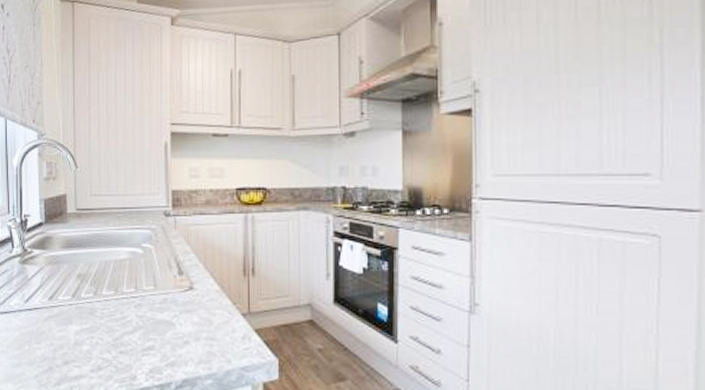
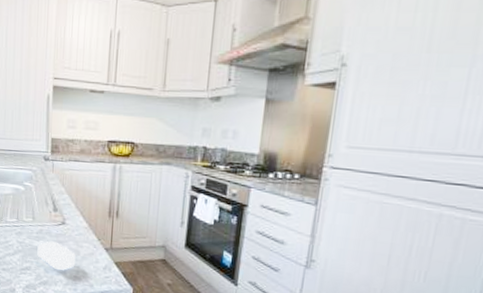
soap bar: none [162,311,208,346] -> present [37,241,76,270]

